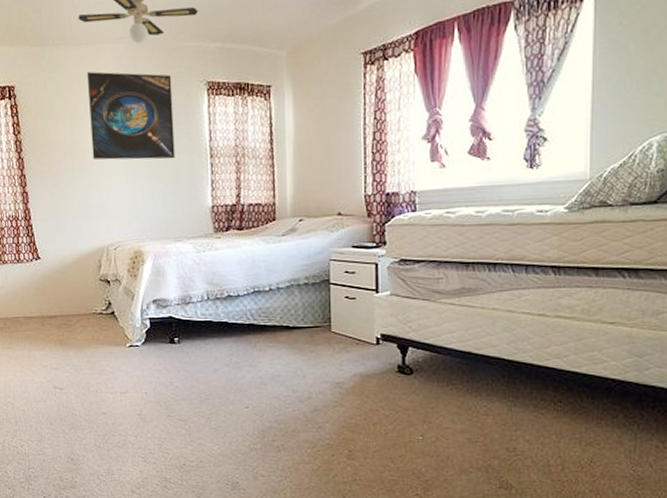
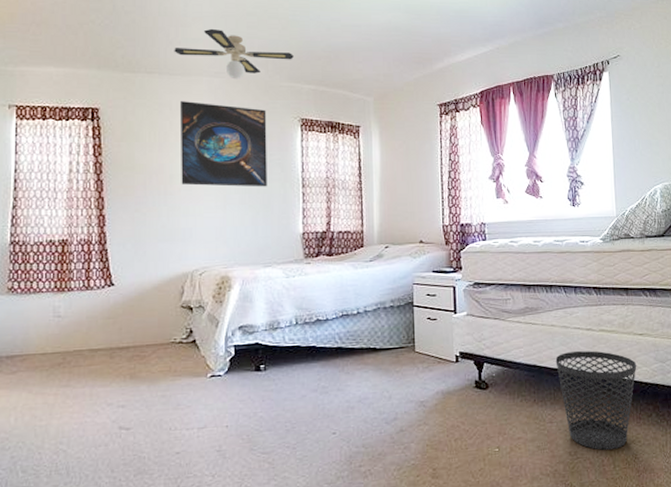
wastebasket: none [496,339,603,451] -> present [555,351,637,451]

